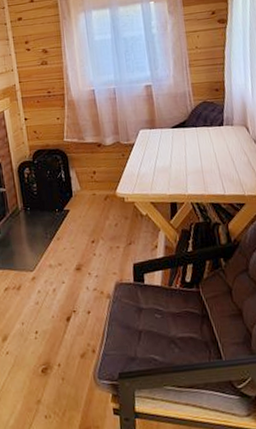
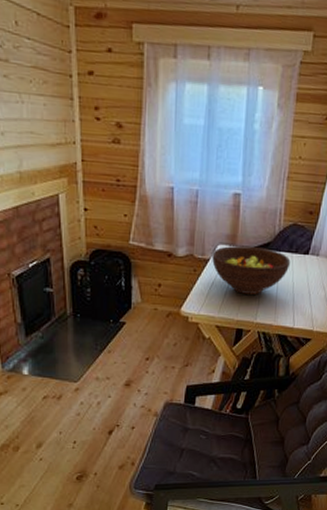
fruit bowl: none [136,126,209,170] -> present [212,245,291,295]

